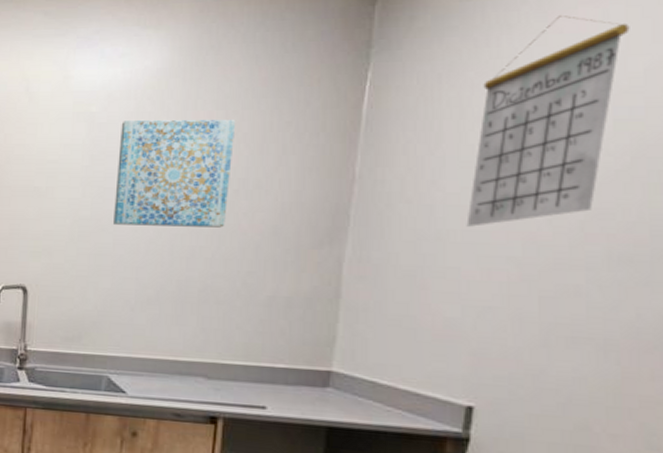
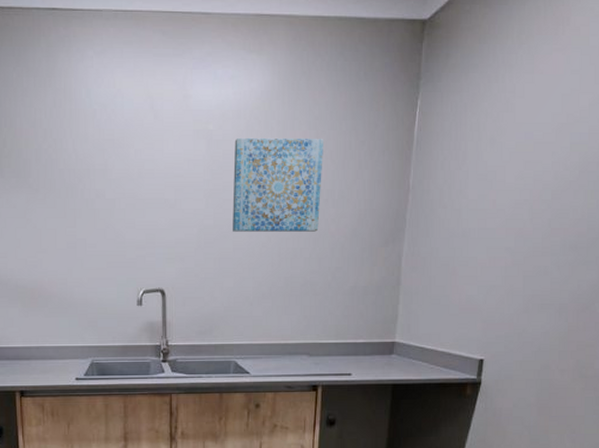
calendar: present [466,14,630,227] -> none [481,58,582,226]

